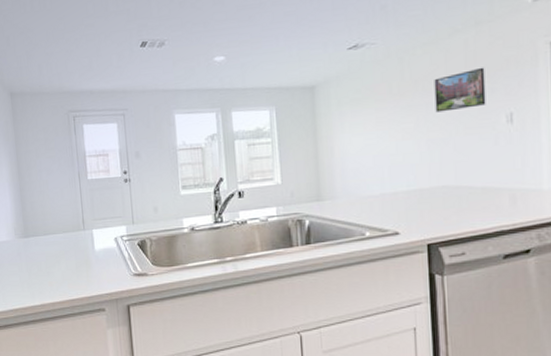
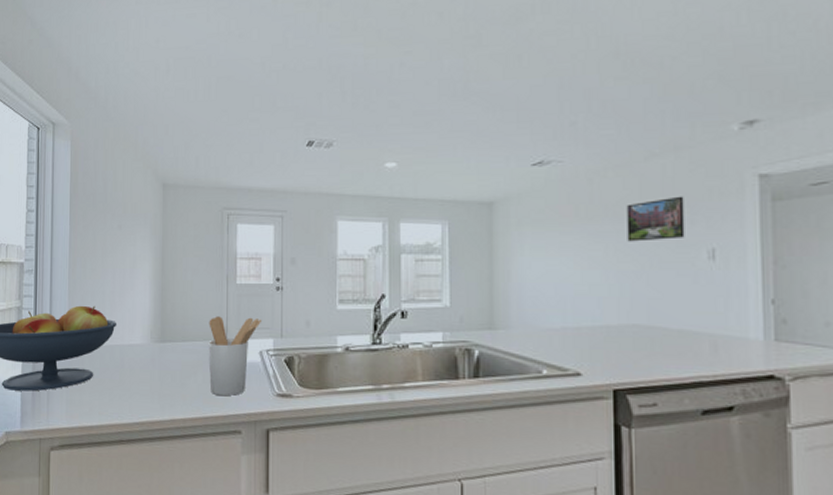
utensil holder: none [66,208,115,279] -> present [208,316,262,396]

